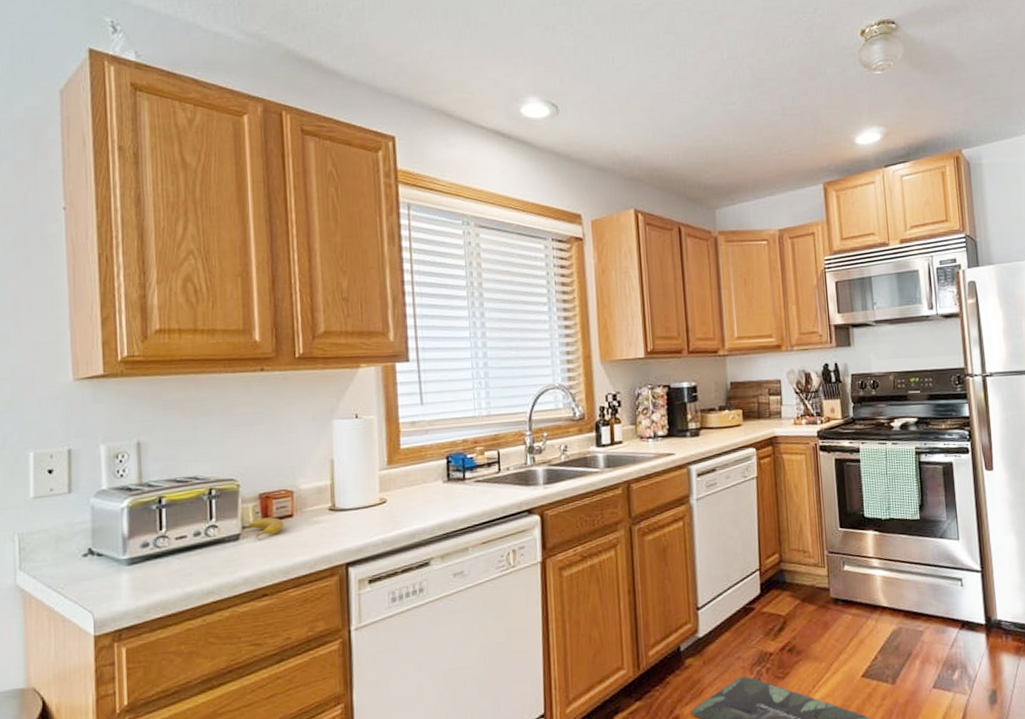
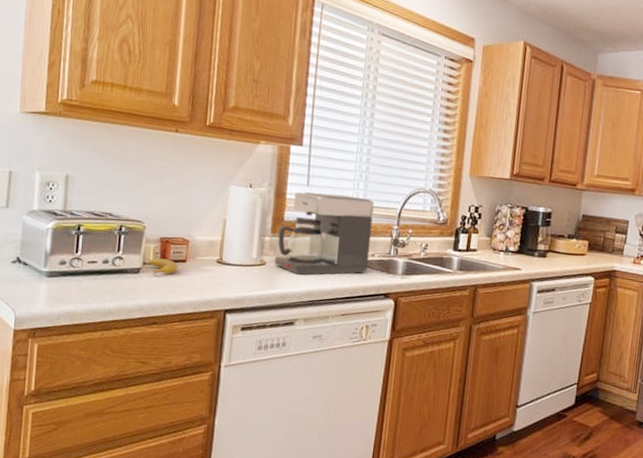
coffee maker: none [396,407,504,506] -> present [275,191,374,275]

